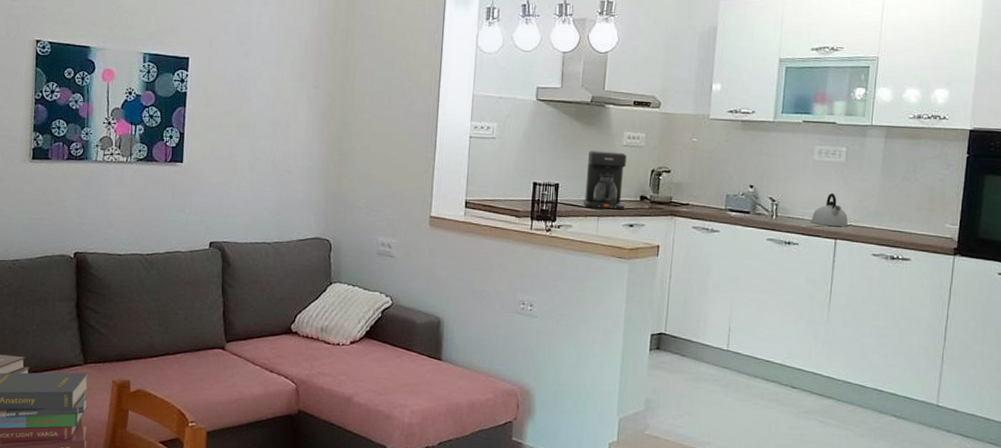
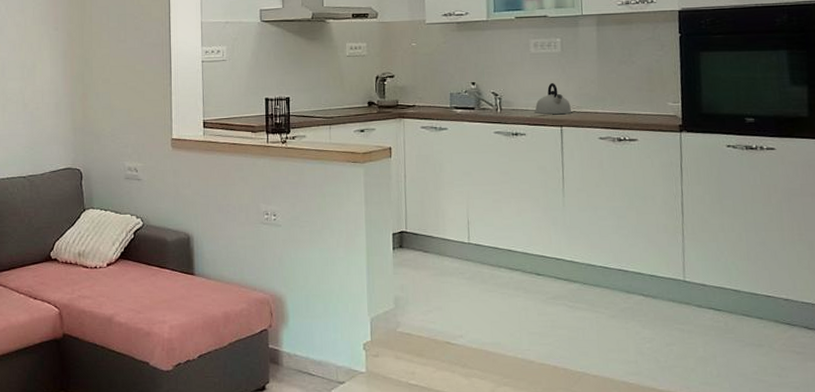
coffee maker: present [583,150,626,211] -> none [314,63,354,118]

